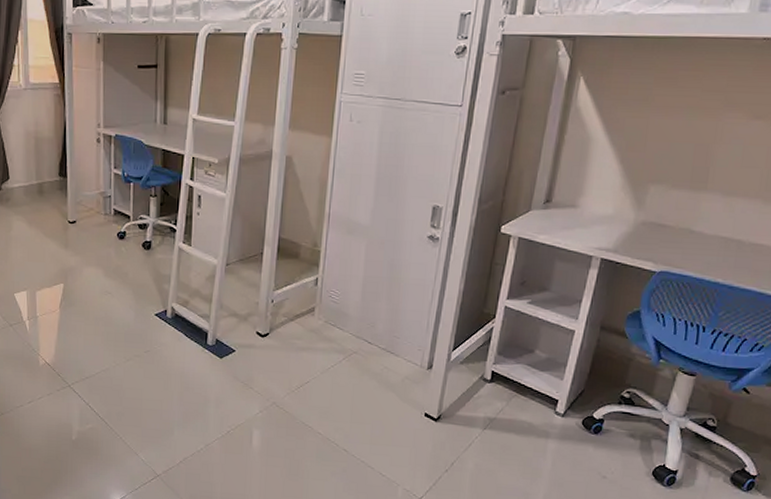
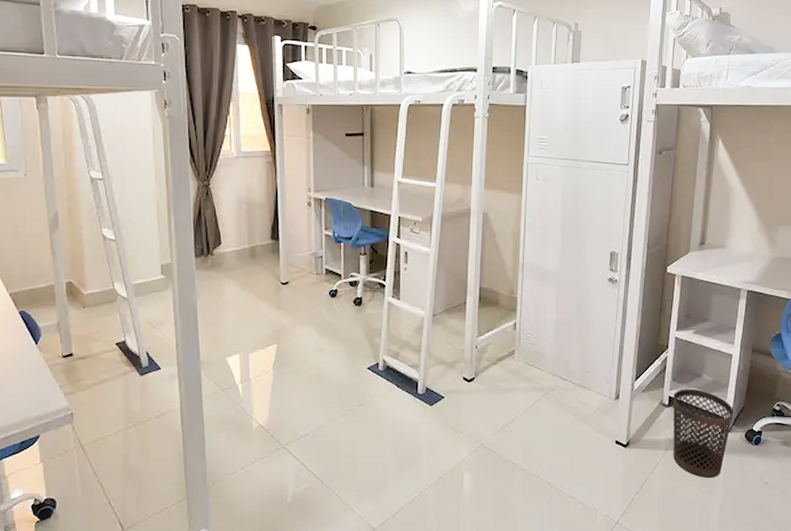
trash bin: none [491,364,570,464] -> present [673,388,733,478]

